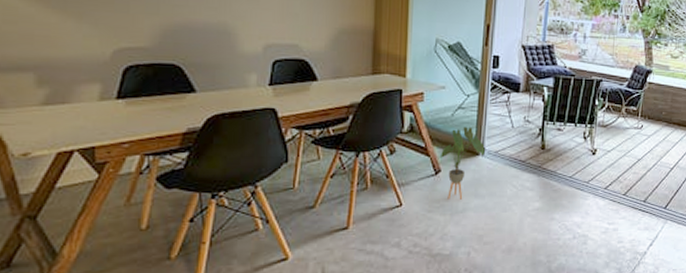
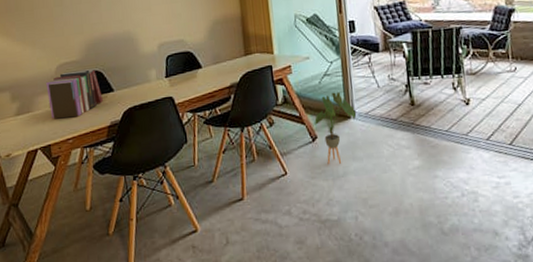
books: none [95,59,179,117] -> present [46,70,103,119]

